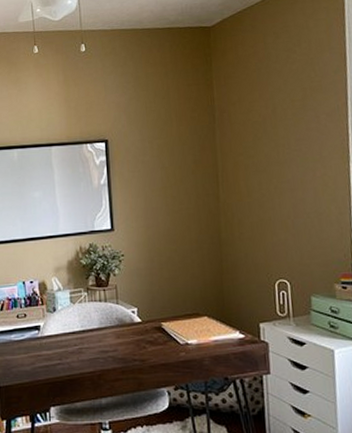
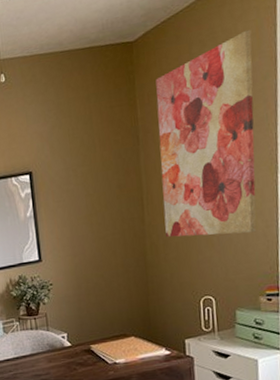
wall art: none [232,27,331,219] -> present [156,29,257,238]

